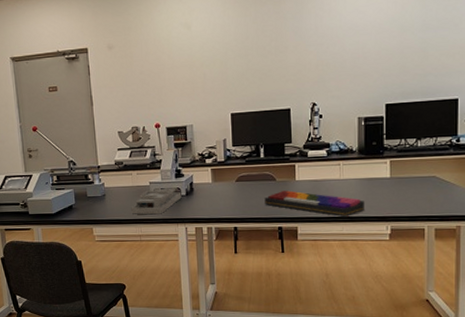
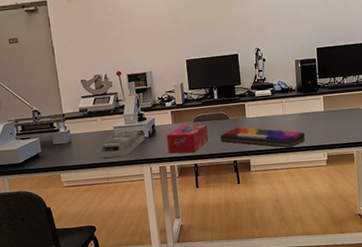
tissue box: none [205,184,251,215] -> present [166,124,208,154]

